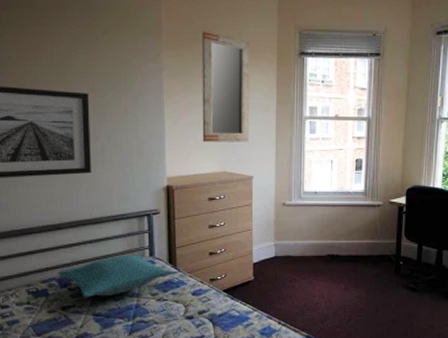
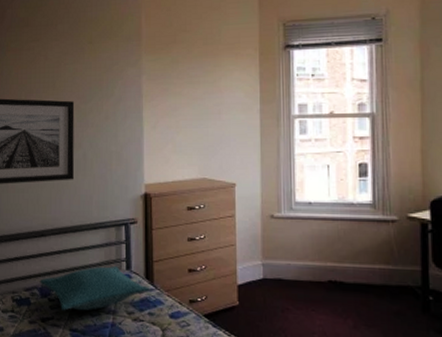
home mirror: present [202,31,250,142] -> none [180,32,231,146]

